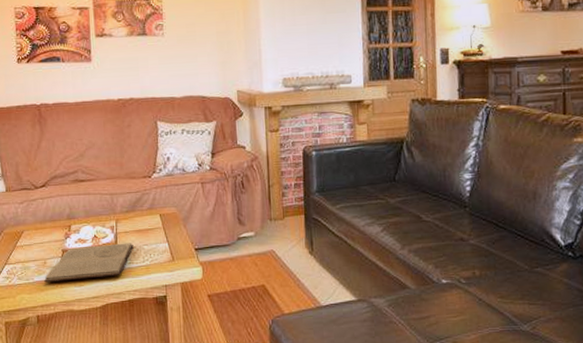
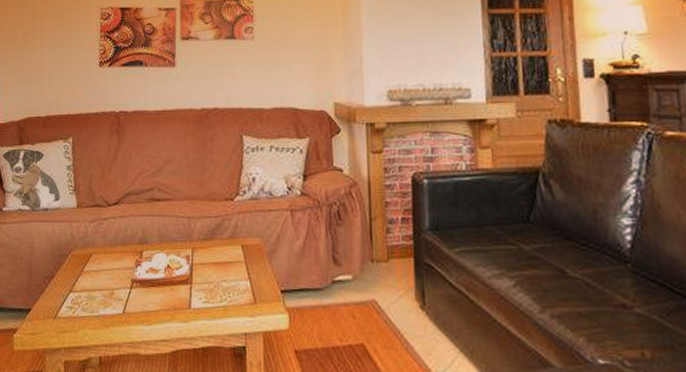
book: present [44,243,134,283] -> none [110,276,211,318]

